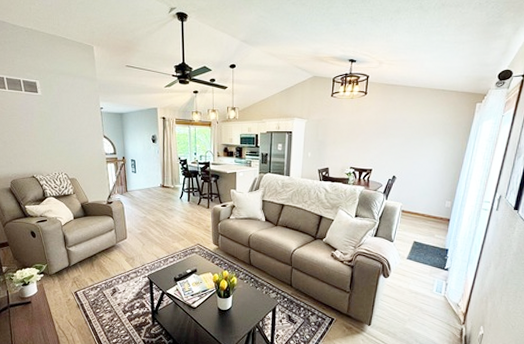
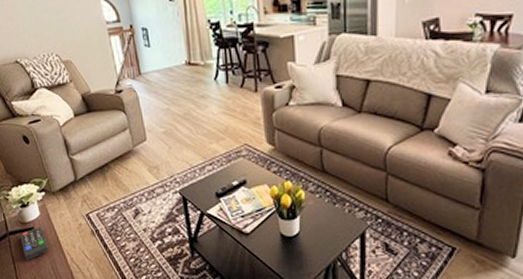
remote control: none [19,301,41,328] -> present [20,227,48,261]

